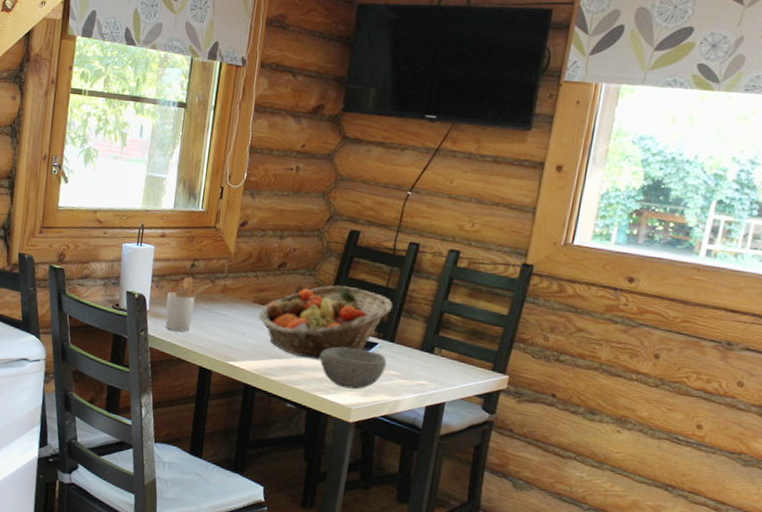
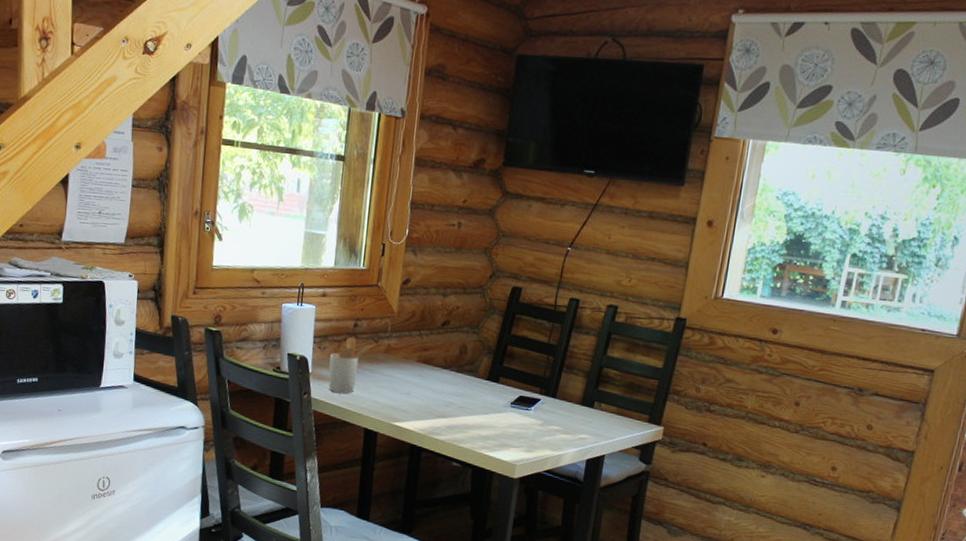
fruit basket: present [258,285,393,360] -> none [423,342,554,418]
bowl: present [320,347,387,390] -> none [485,404,549,446]

